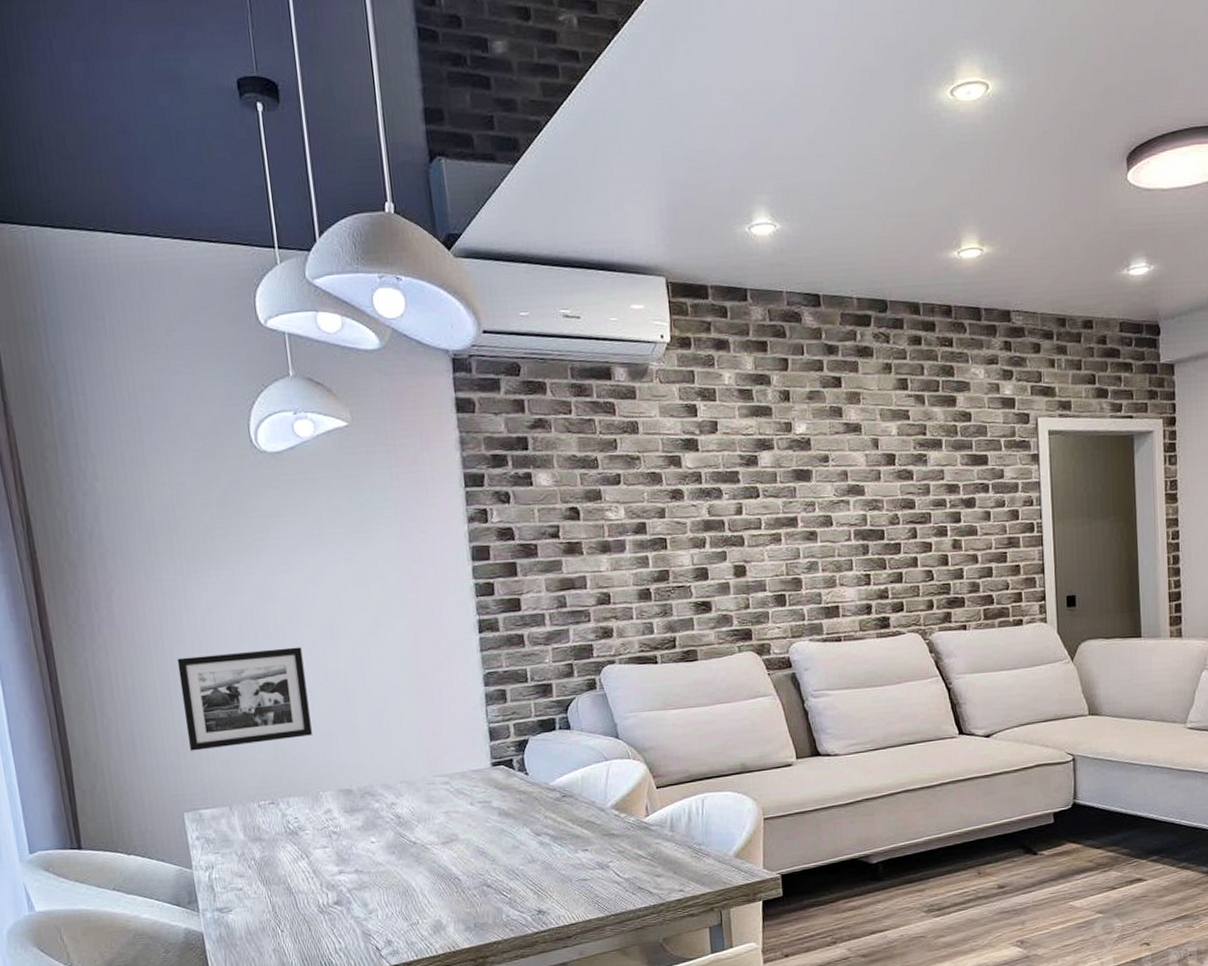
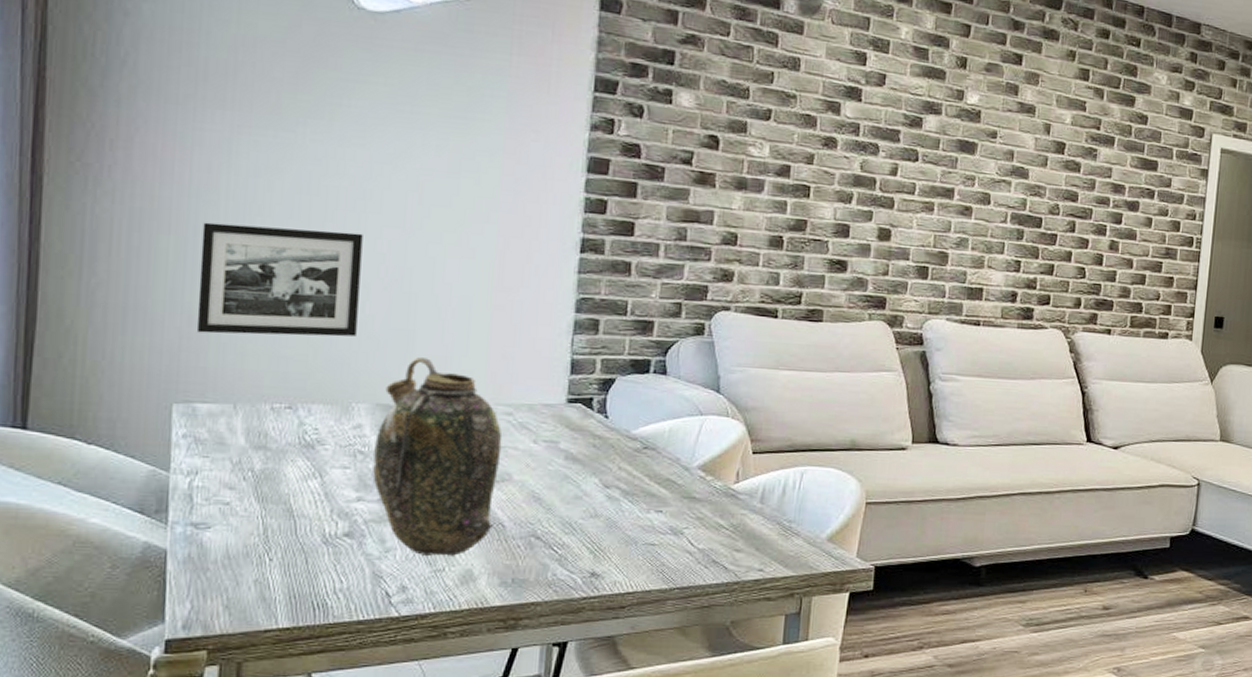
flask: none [343,745,451,913] -> present [372,357,503,556]

